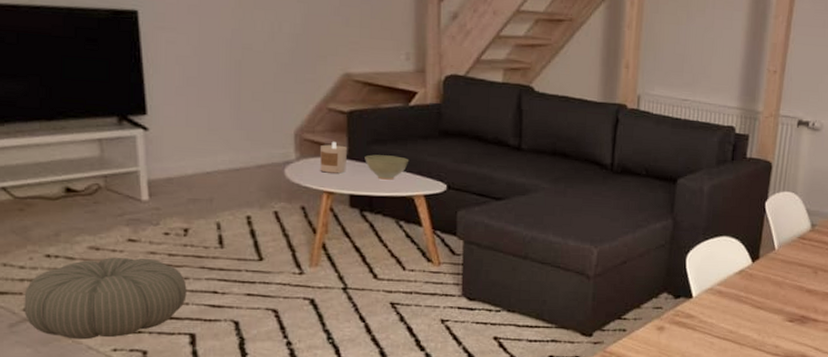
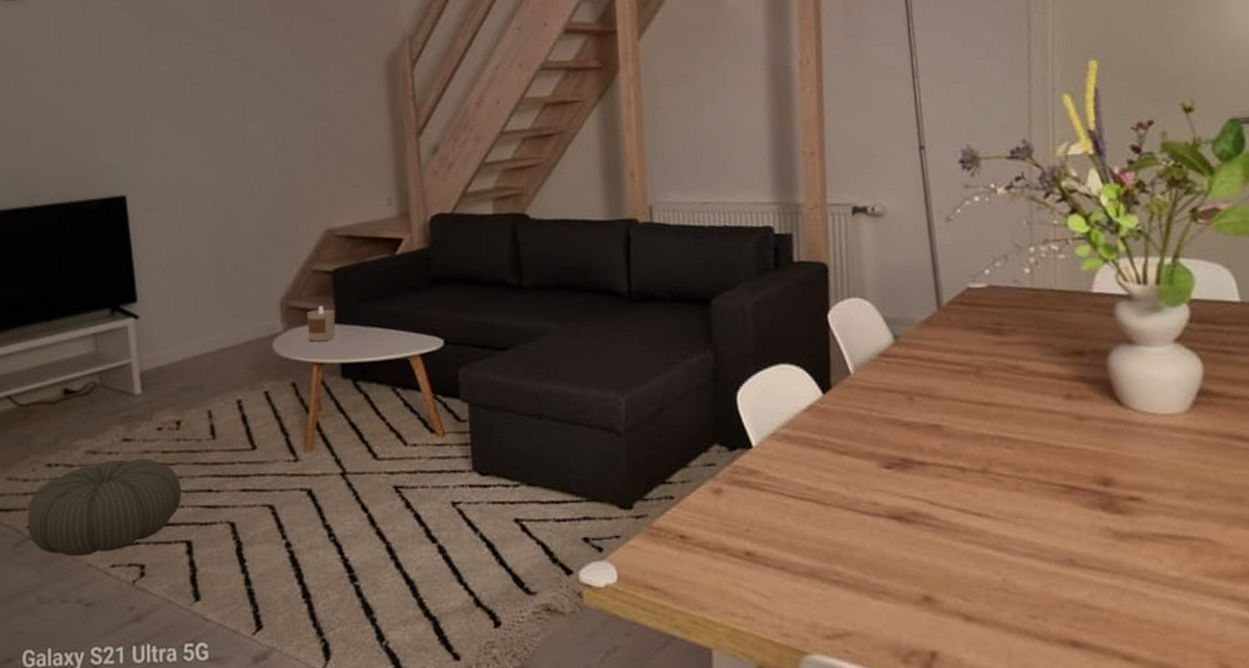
bowl: present [365,154,409,180] -> none [353,313,401,342]

